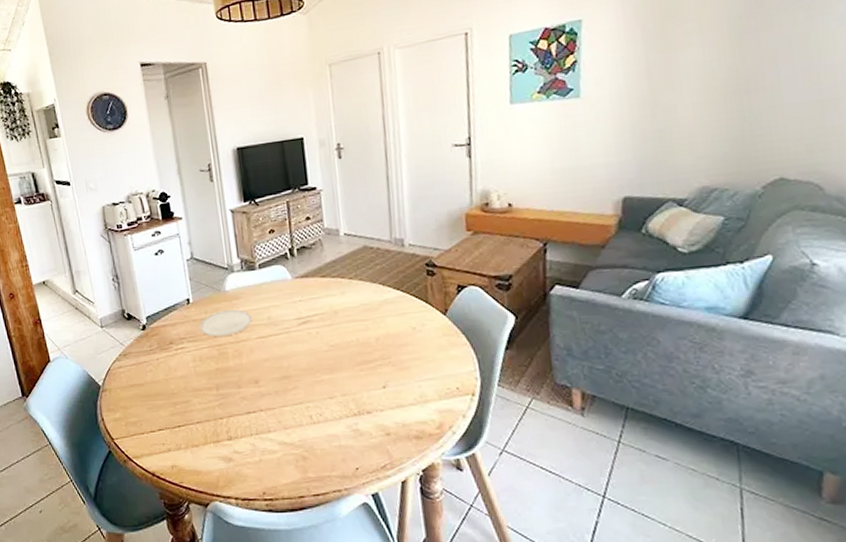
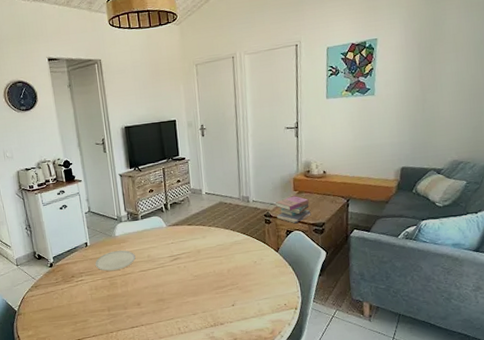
books: none [441,237,493,276] -> present [276,196,311,224]

